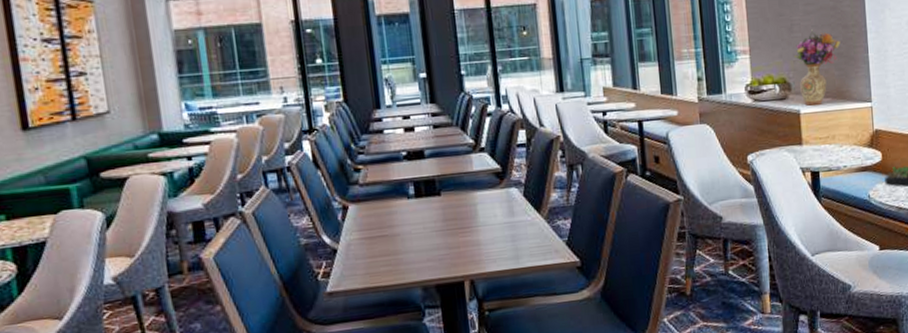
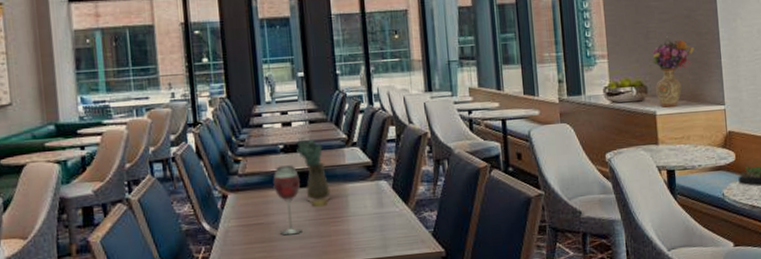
wineglass: none [396,173,429,248] -> present [273,165,302,236]
vase: none [421,143,460,219] -> present [297,137,332,208]

